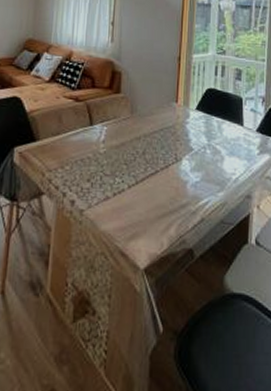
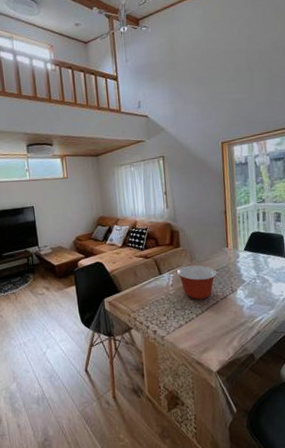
mixing bowl: none [111,118,161,166] -> present [176,265,217,300]

